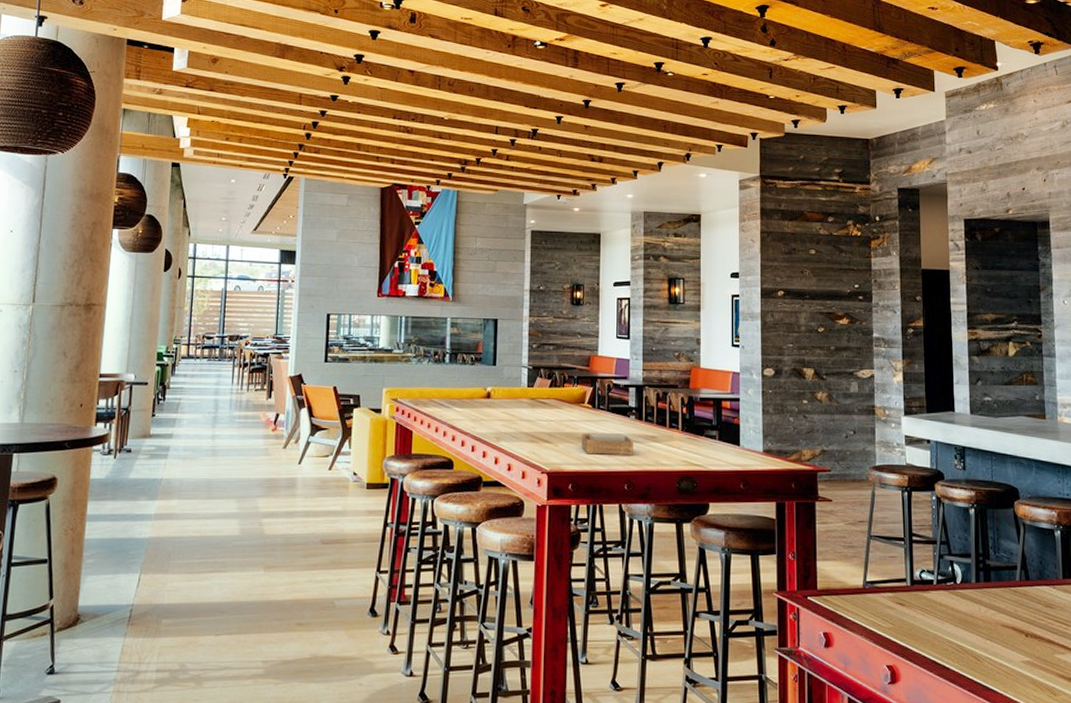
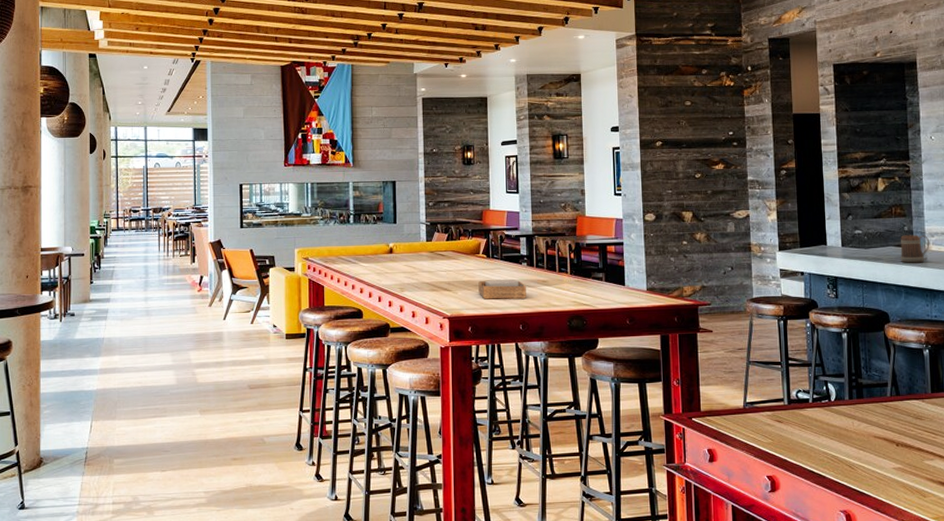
beer mug: none [1031,404,1062,437] -> present [900,235,930,264]

